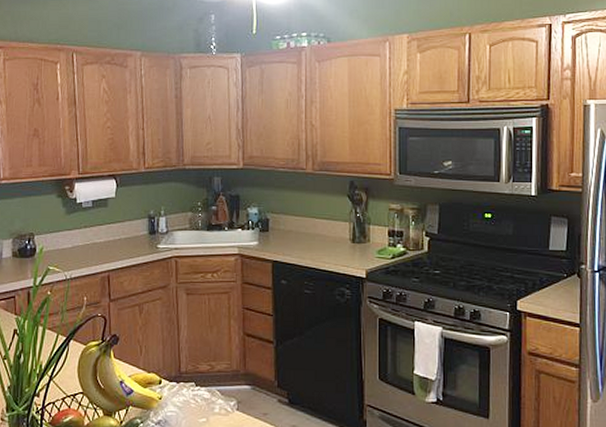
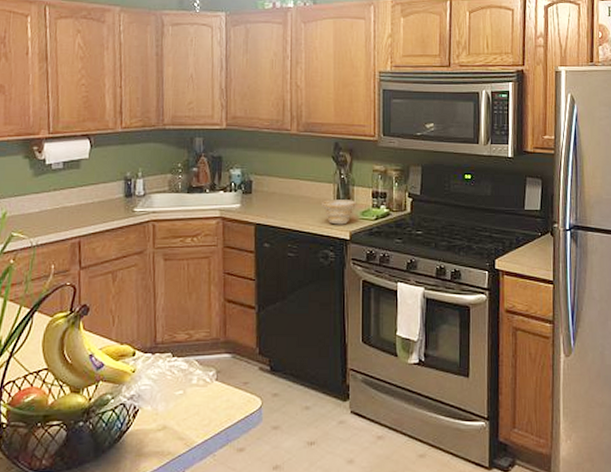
bowl: none [338,238,373,263] -> present [322,200,357,225]

